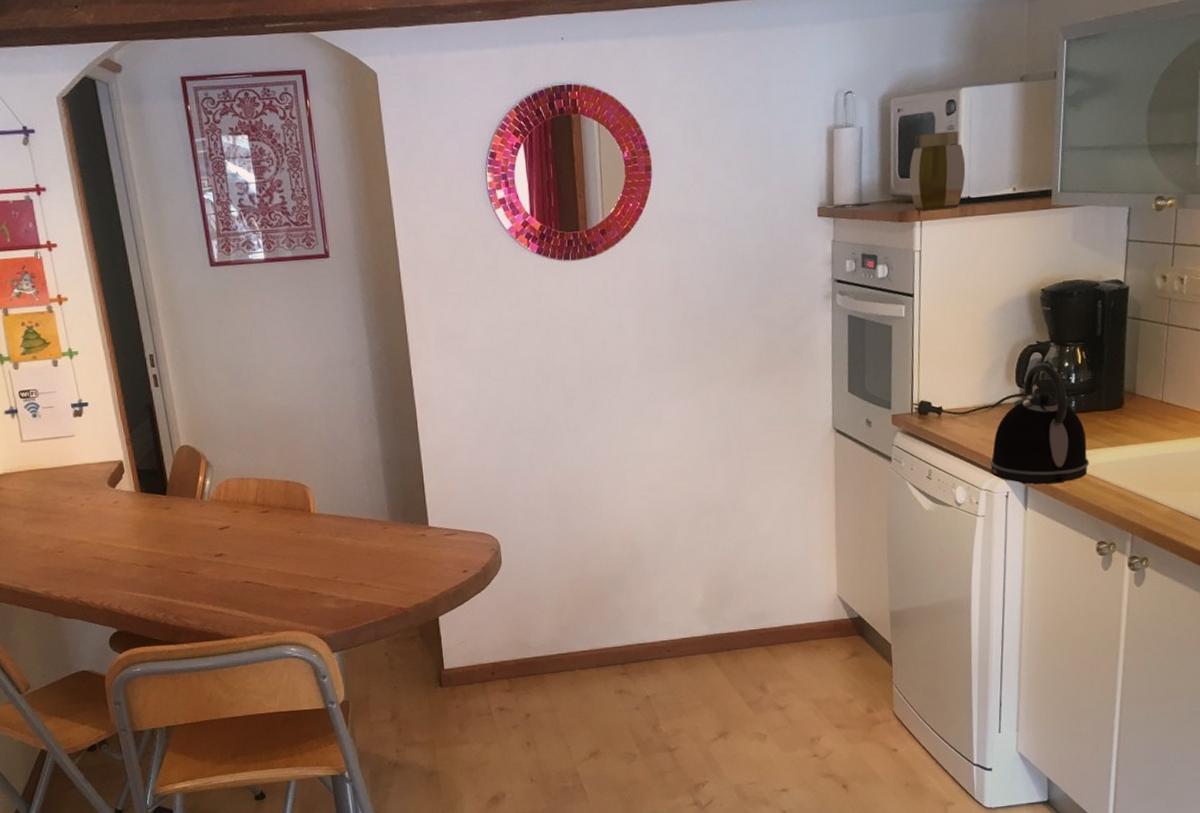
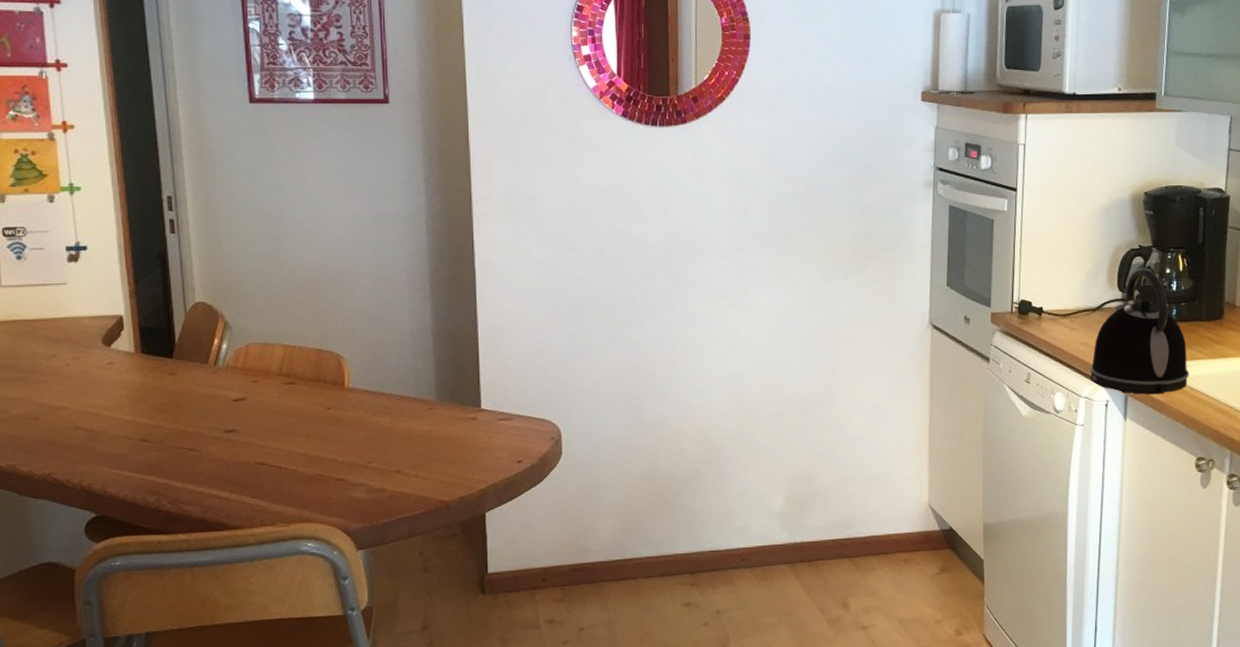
jar: present [909,131,966,211] -> none [1015,26,1072,104]

